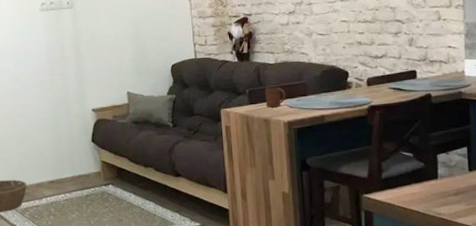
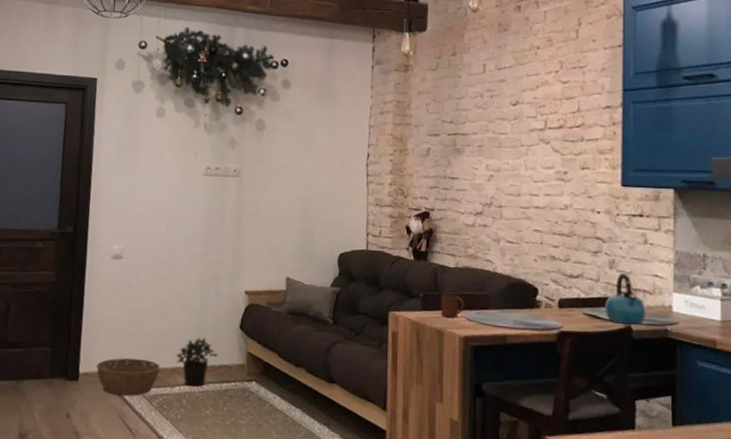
potted plant: none [39,153,76,197] -> present [176,337,218,387]
kettle: none [407,49,442,93] -> present [605,273,646,325]

